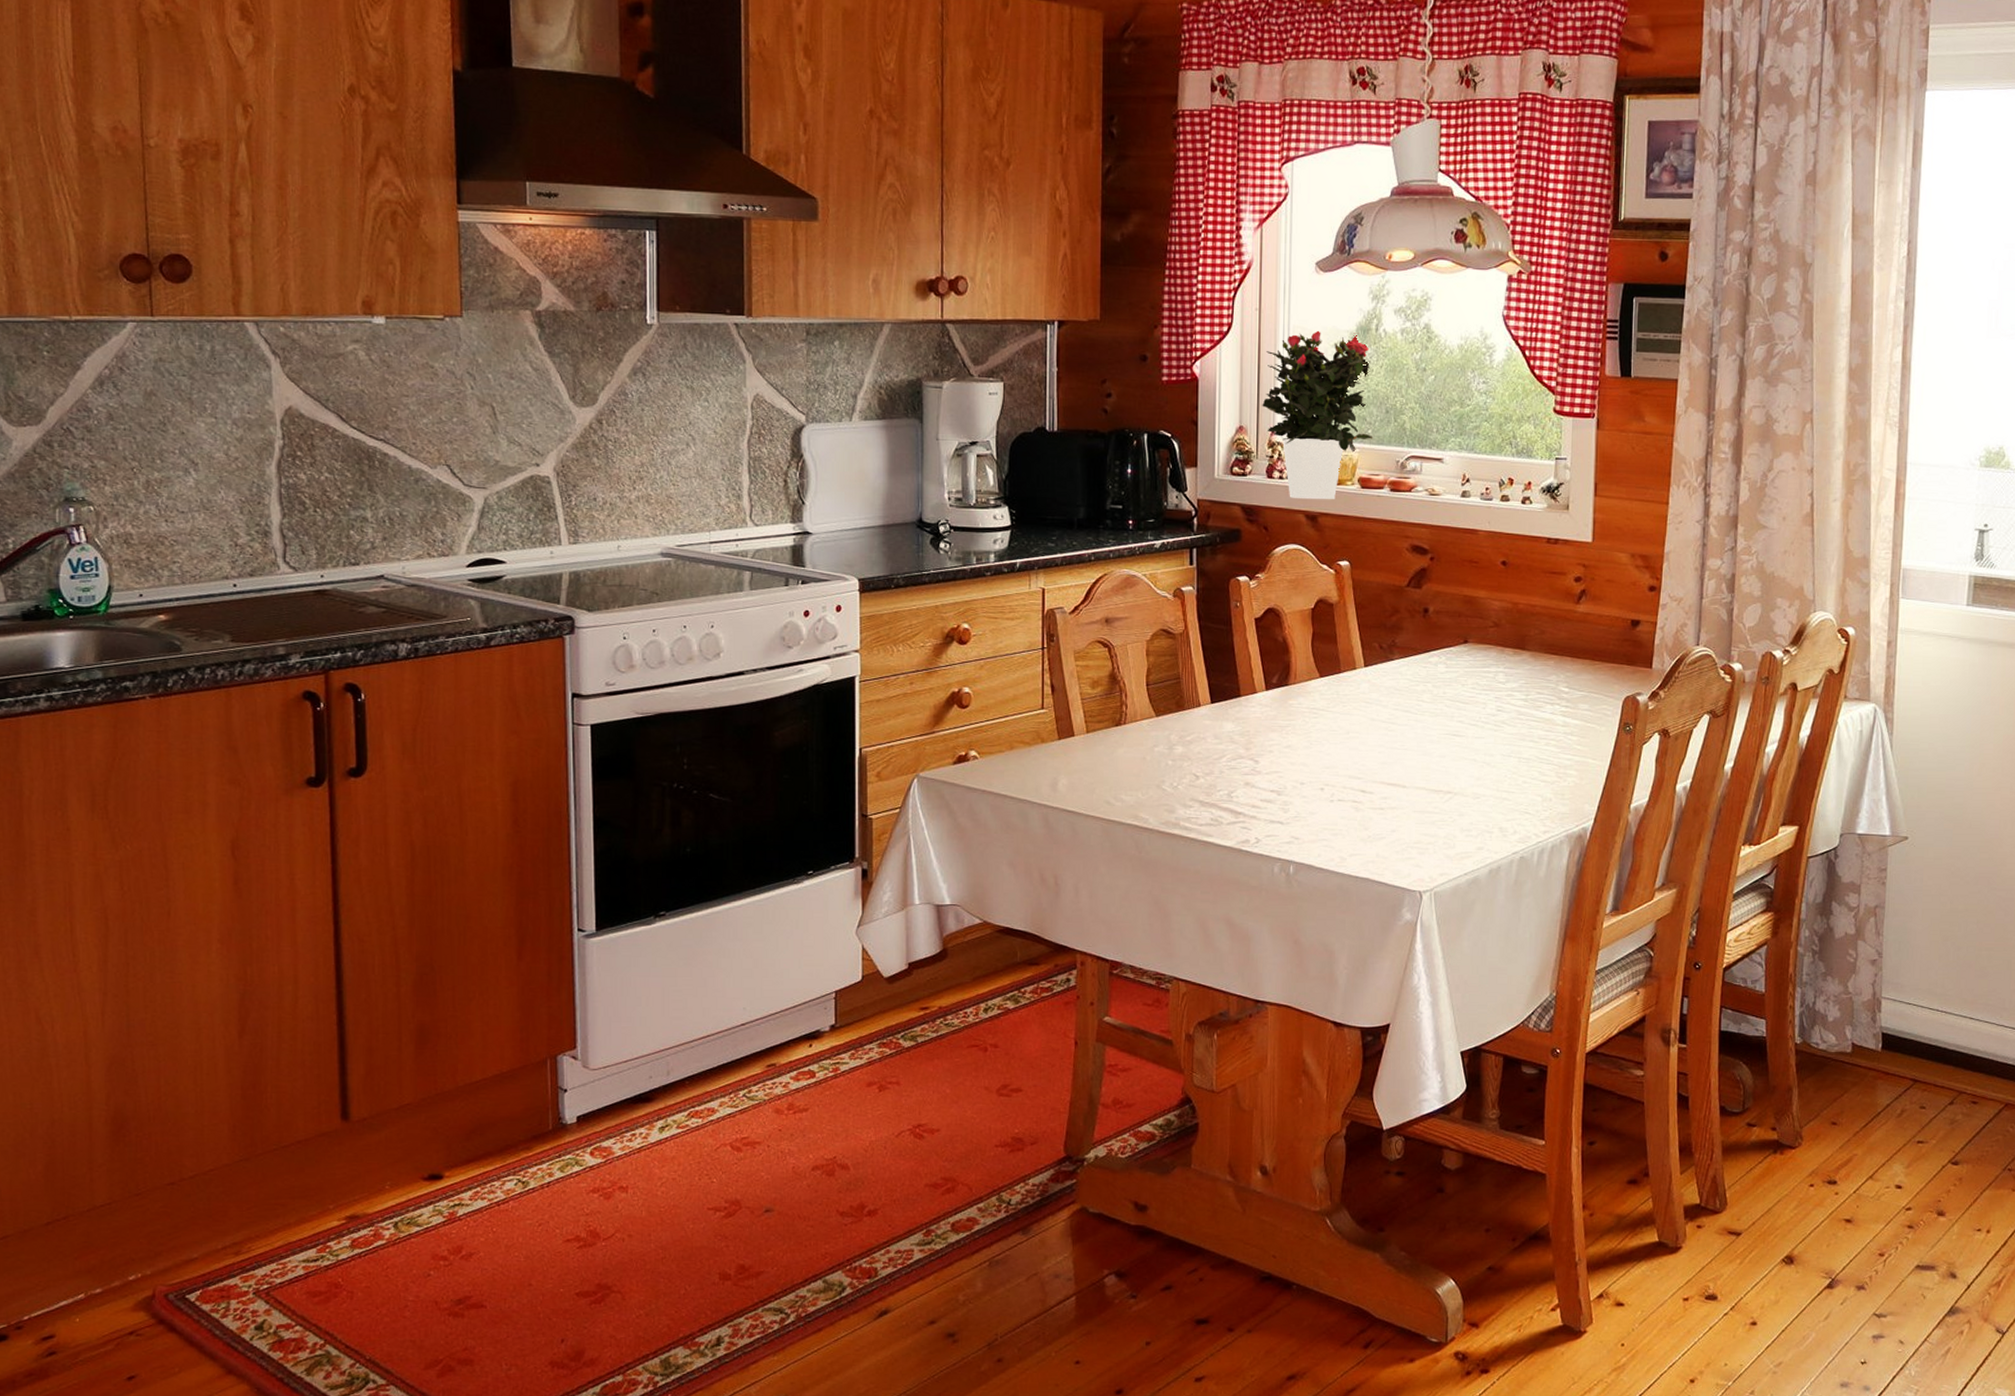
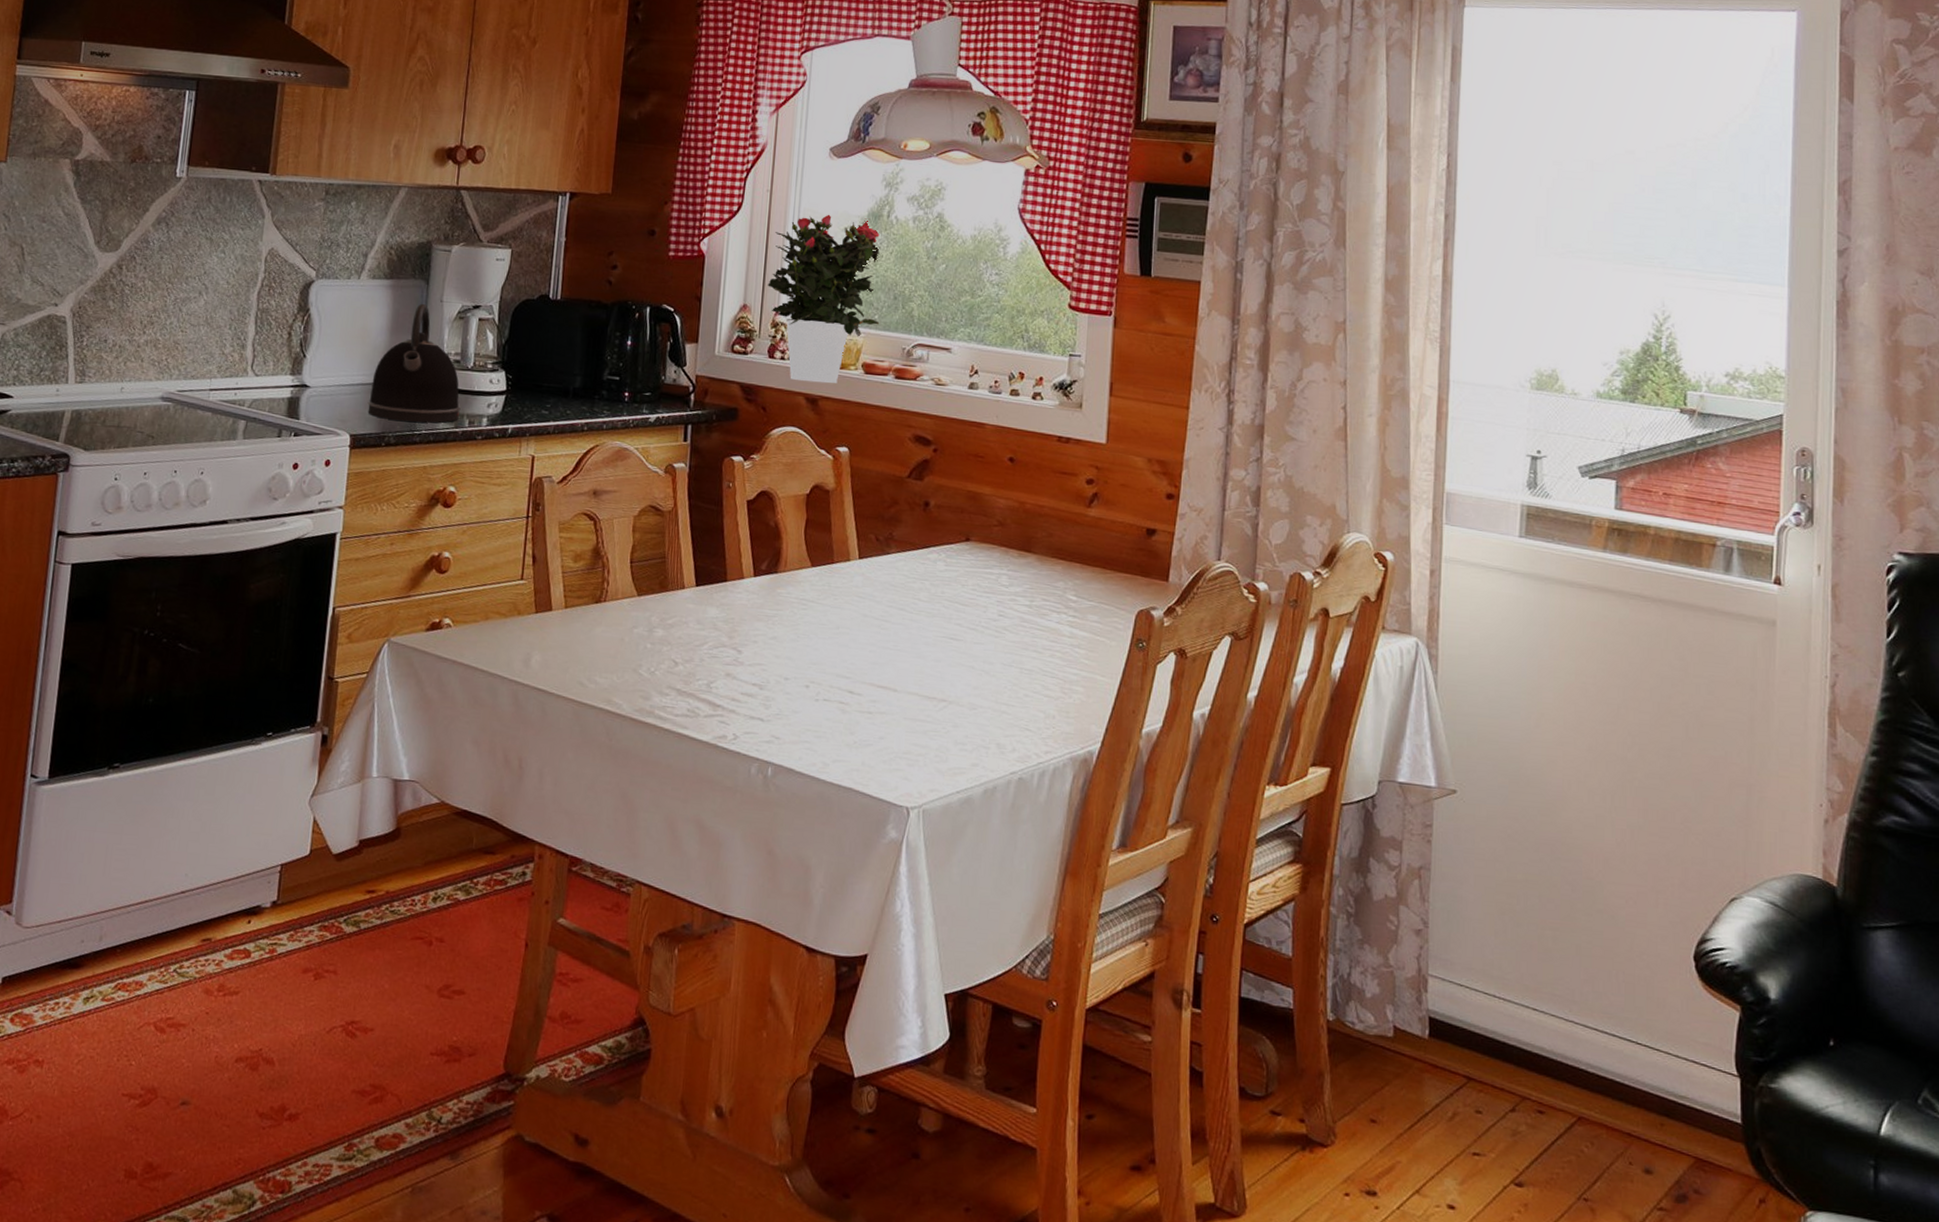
kettle: none [872,442,967,563] -> present [367,303,461,423]

